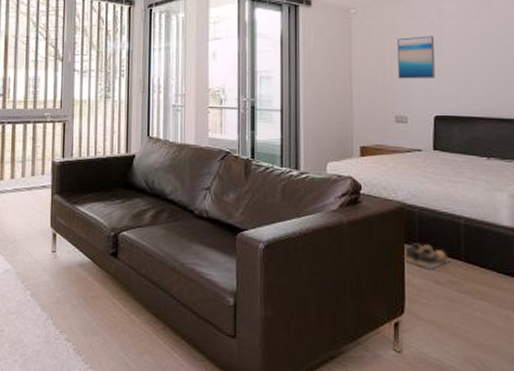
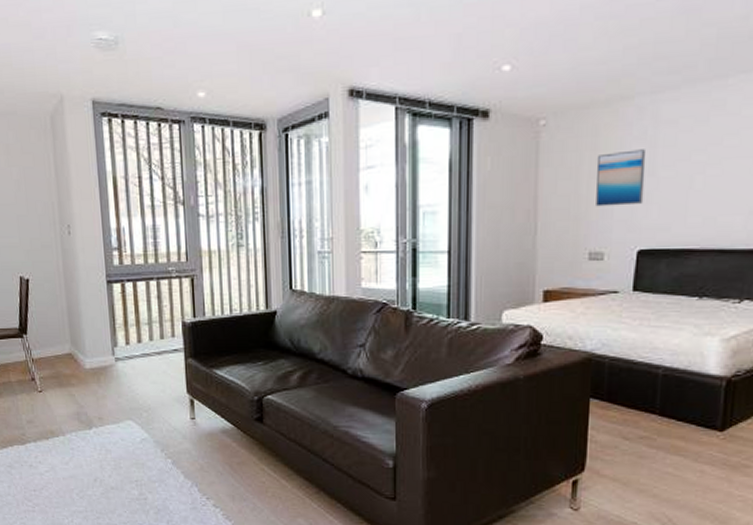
shoes: present [403,243,451,270] -> none [587,397,643,425]

